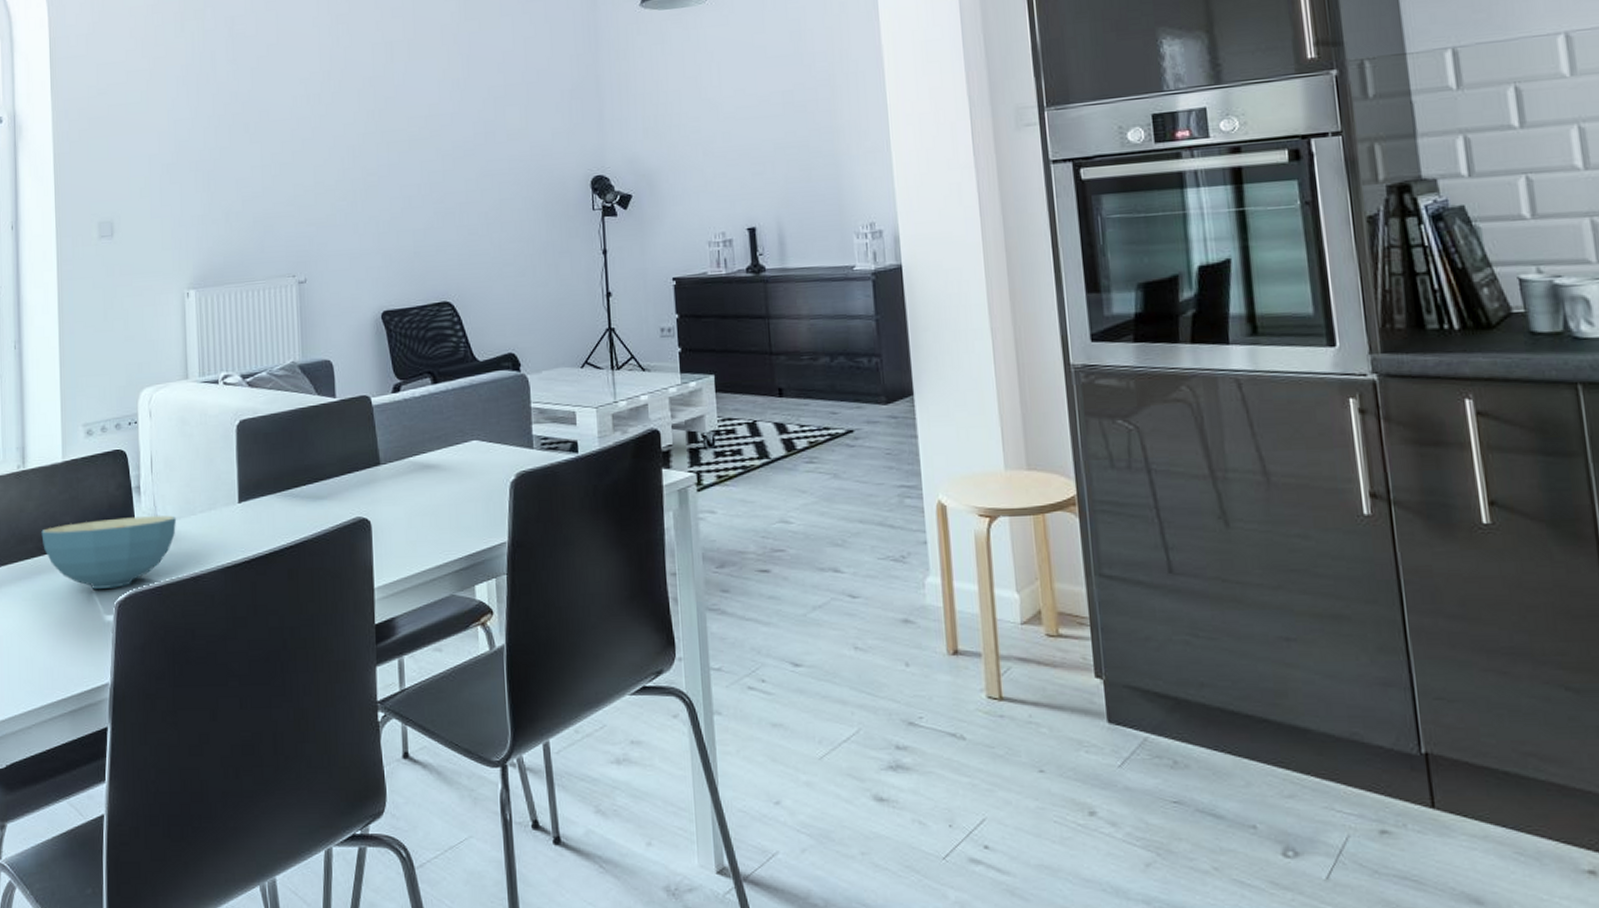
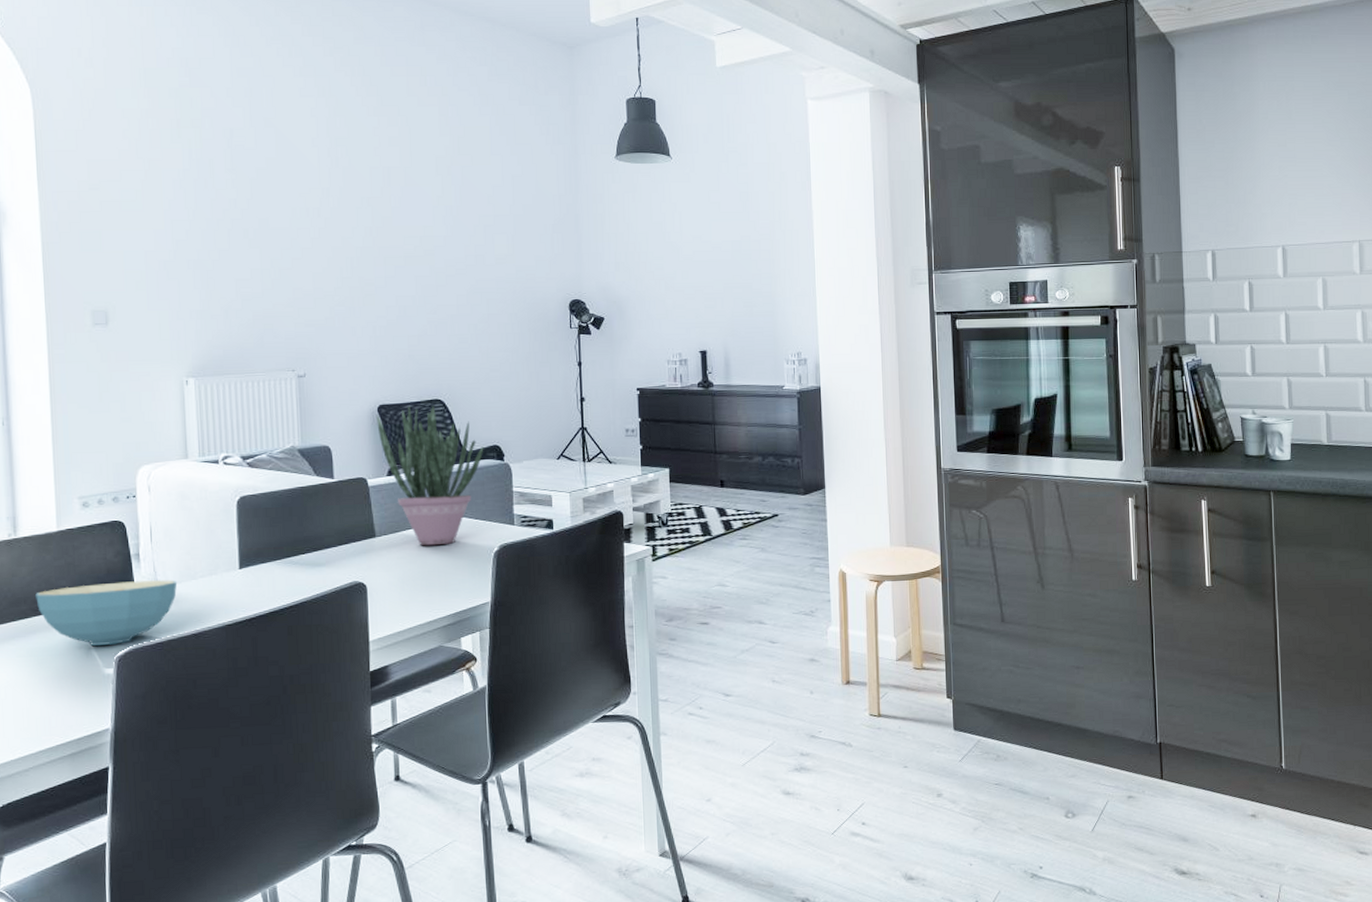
potted plant: none [380,309,498,475] -> present [376,406,484,546]

